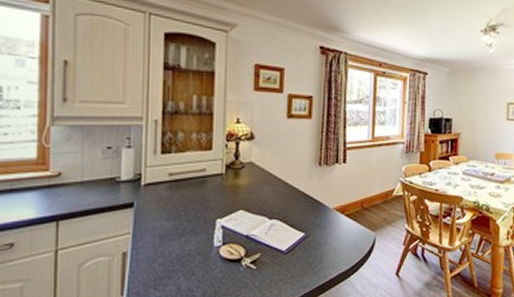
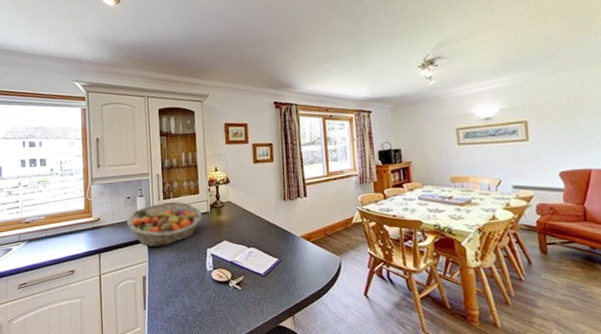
fruit basket: none [104,157,215,214] -> present [126,201,203,247]

